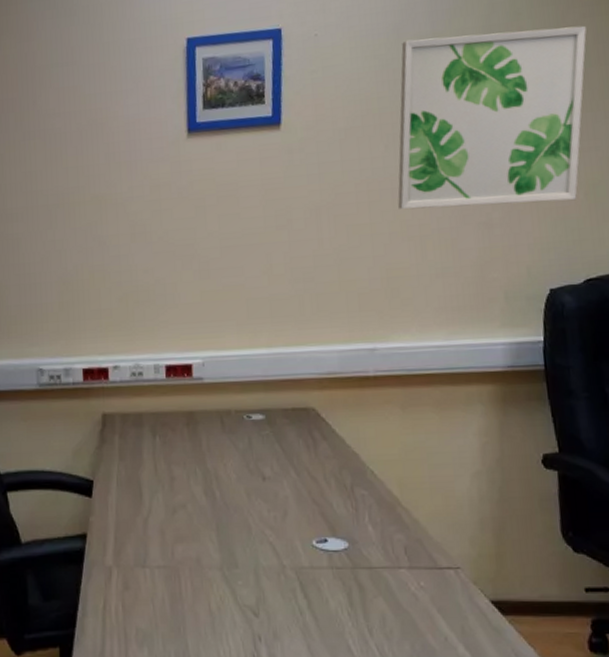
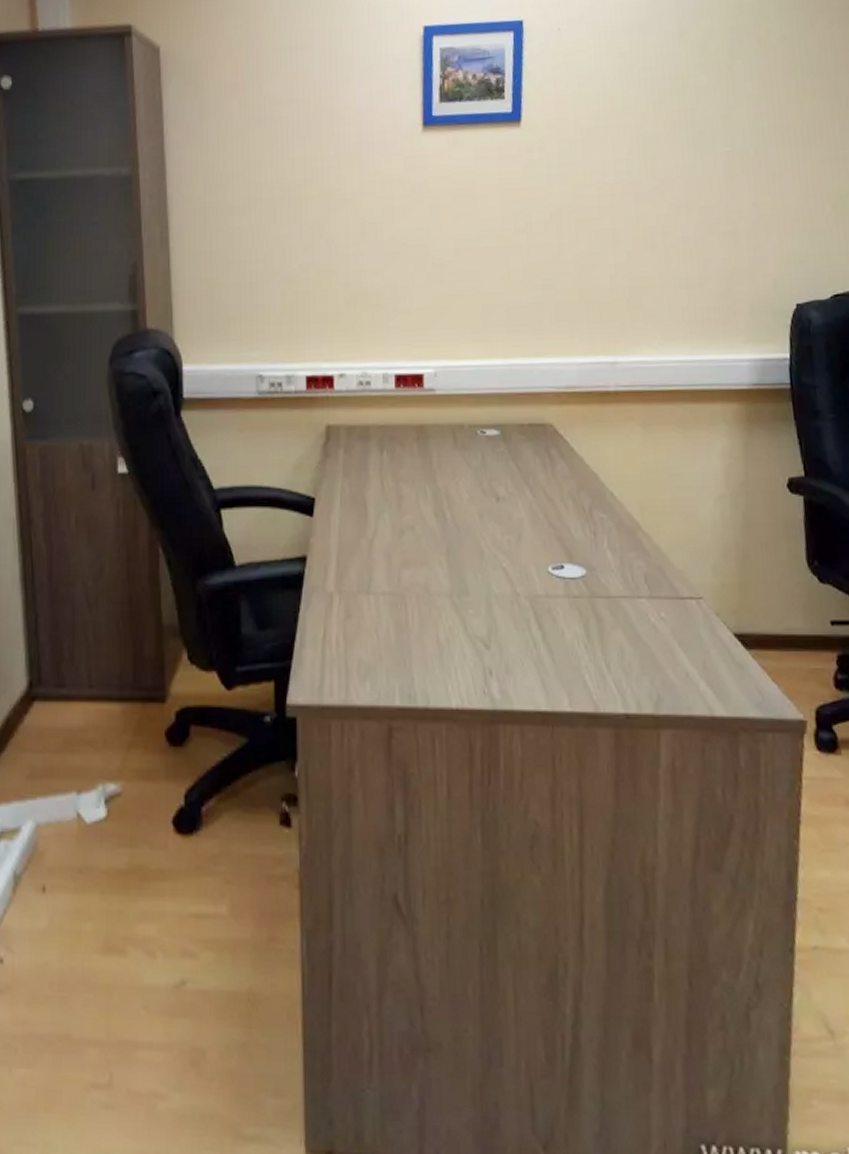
wall art: present [397,26,587,209] -> none [641,31,835,216]

